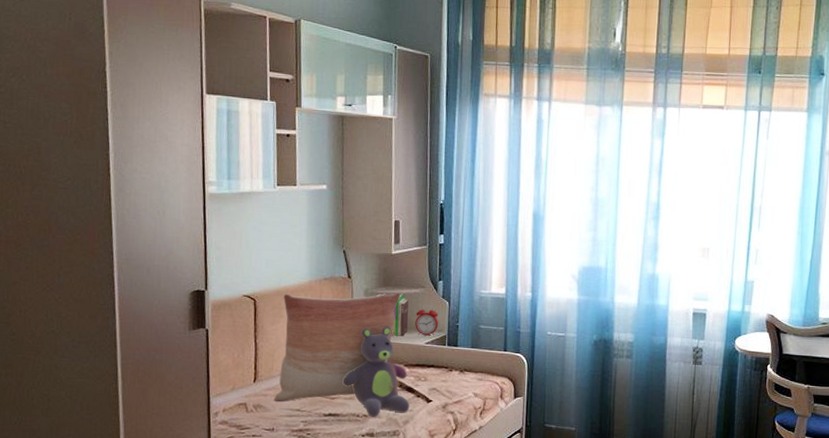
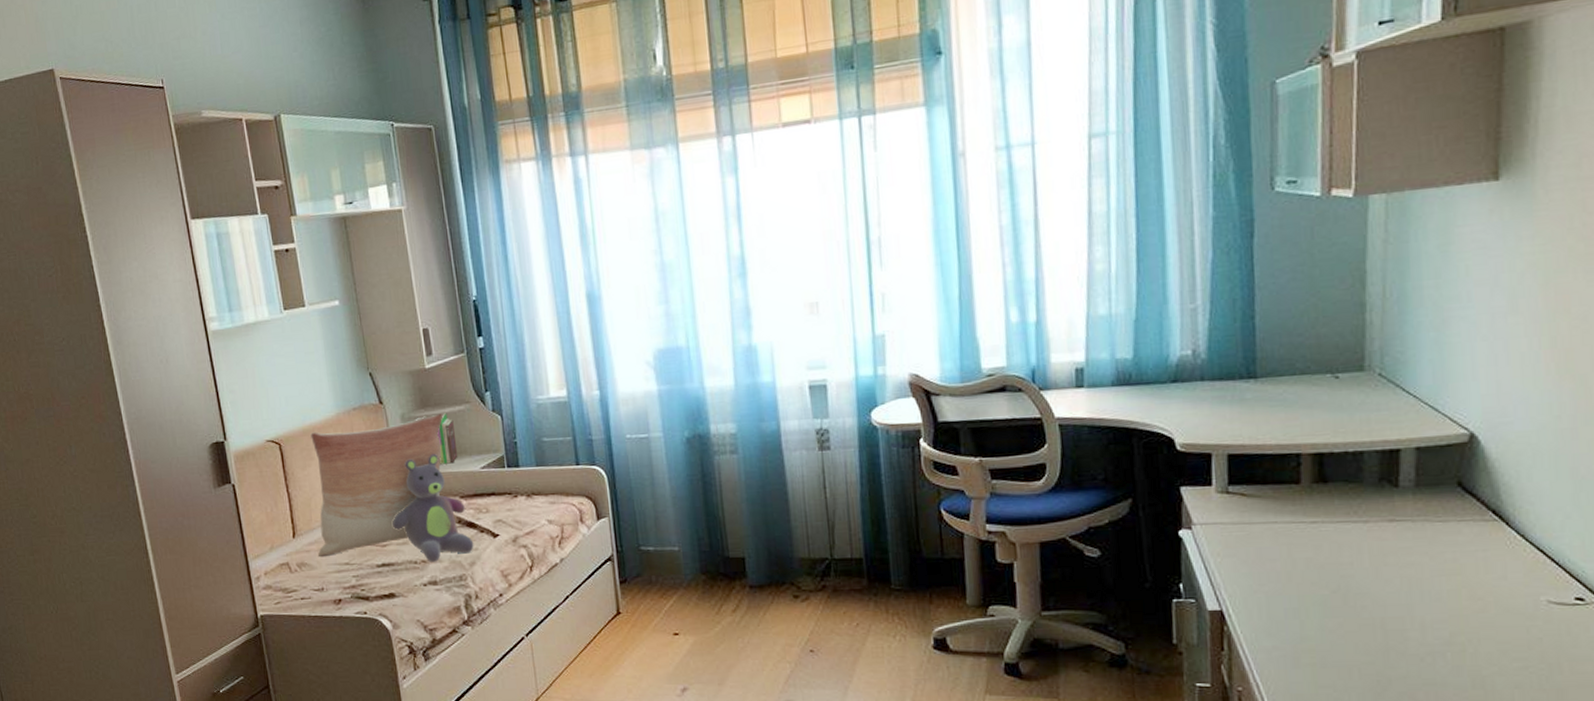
alarm clock: present [415,305,439,336] -> none [464,422,493,460]

